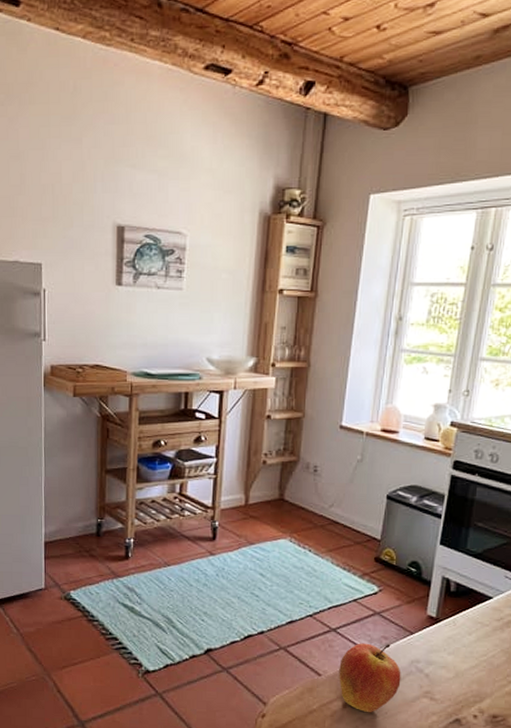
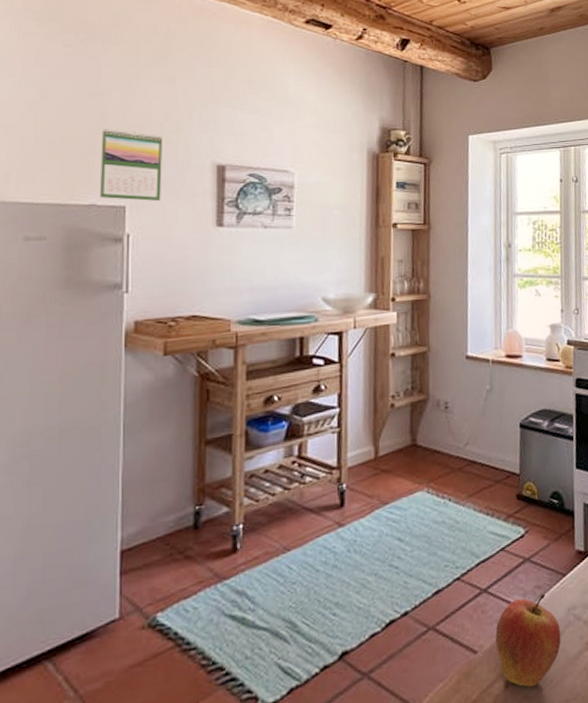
calendar: none [20,190,71,260] -> present [99,129,162,202]

